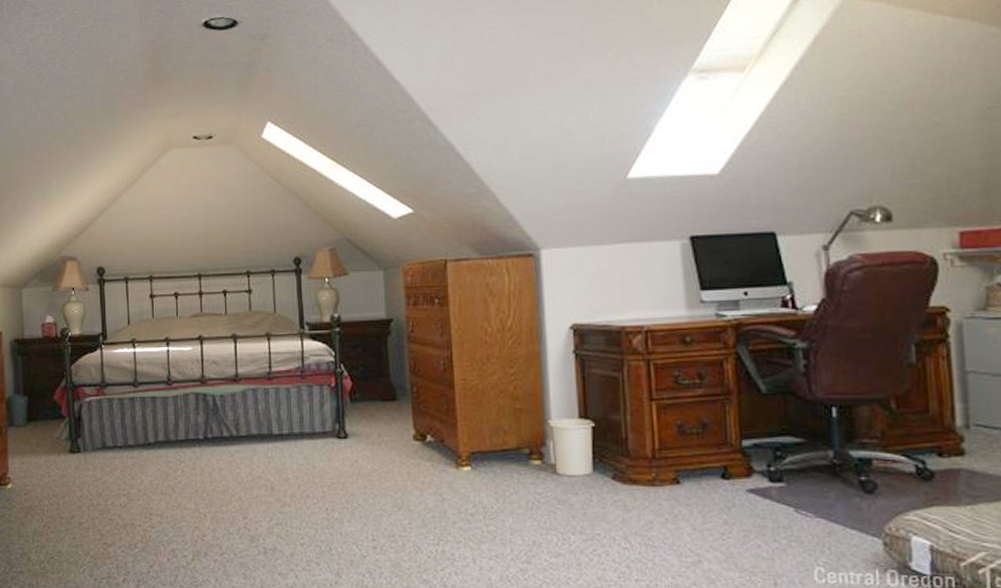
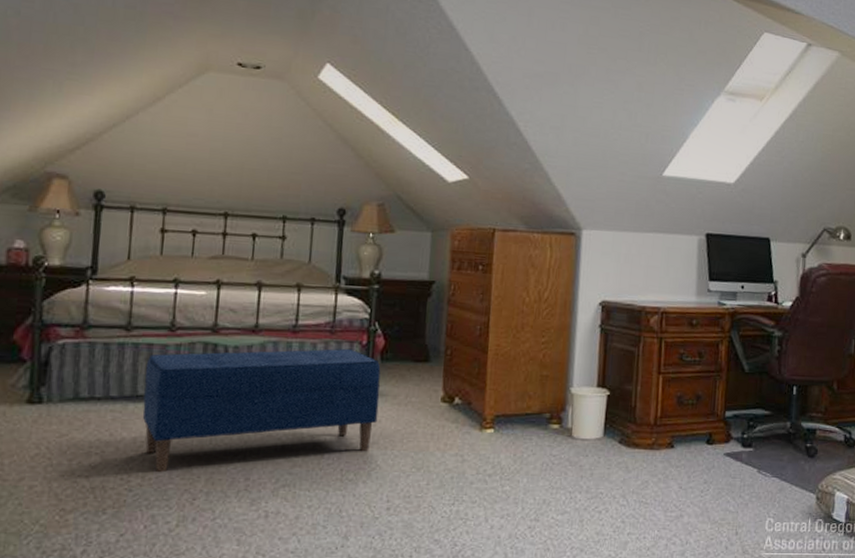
bench: none [152,391,354,512] -> present [142,348,381,473]

